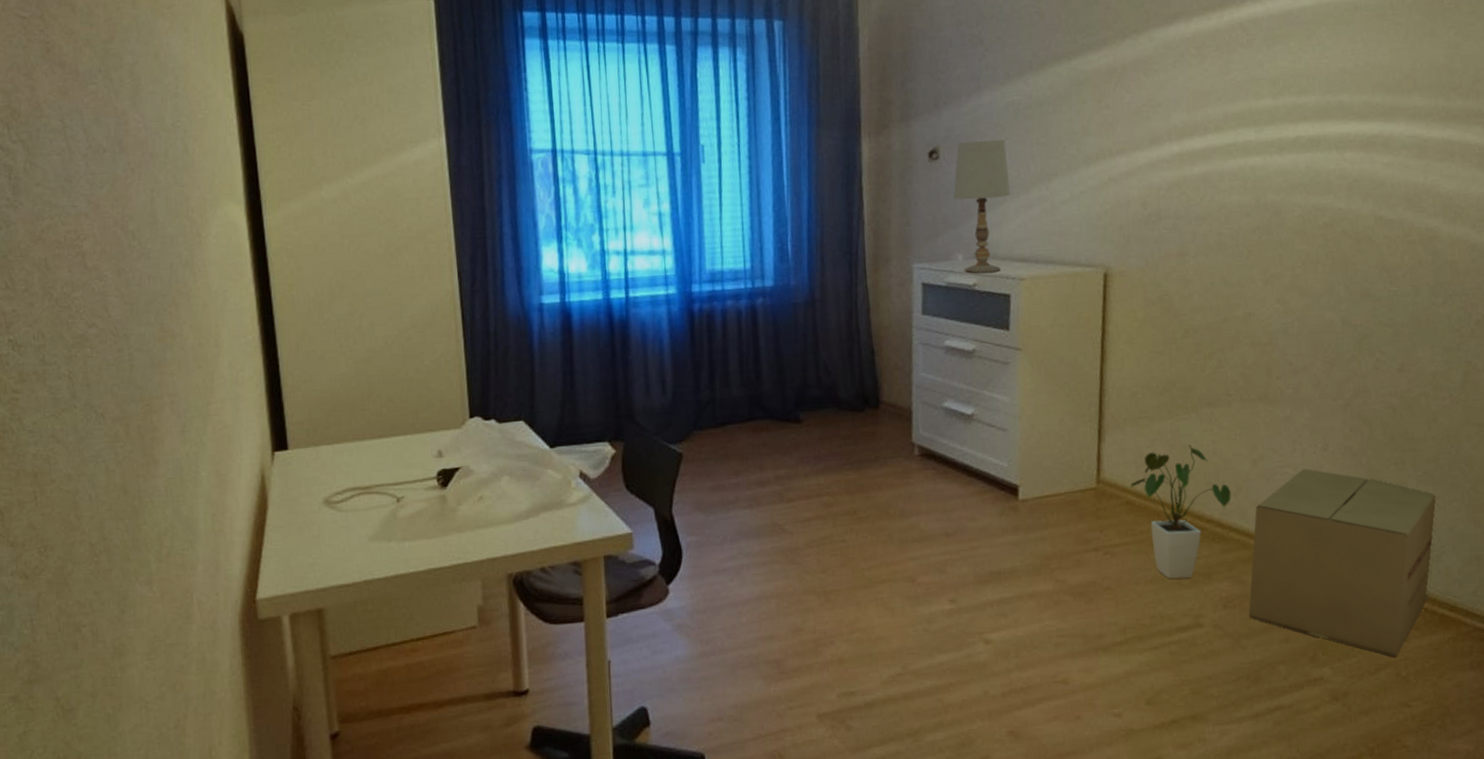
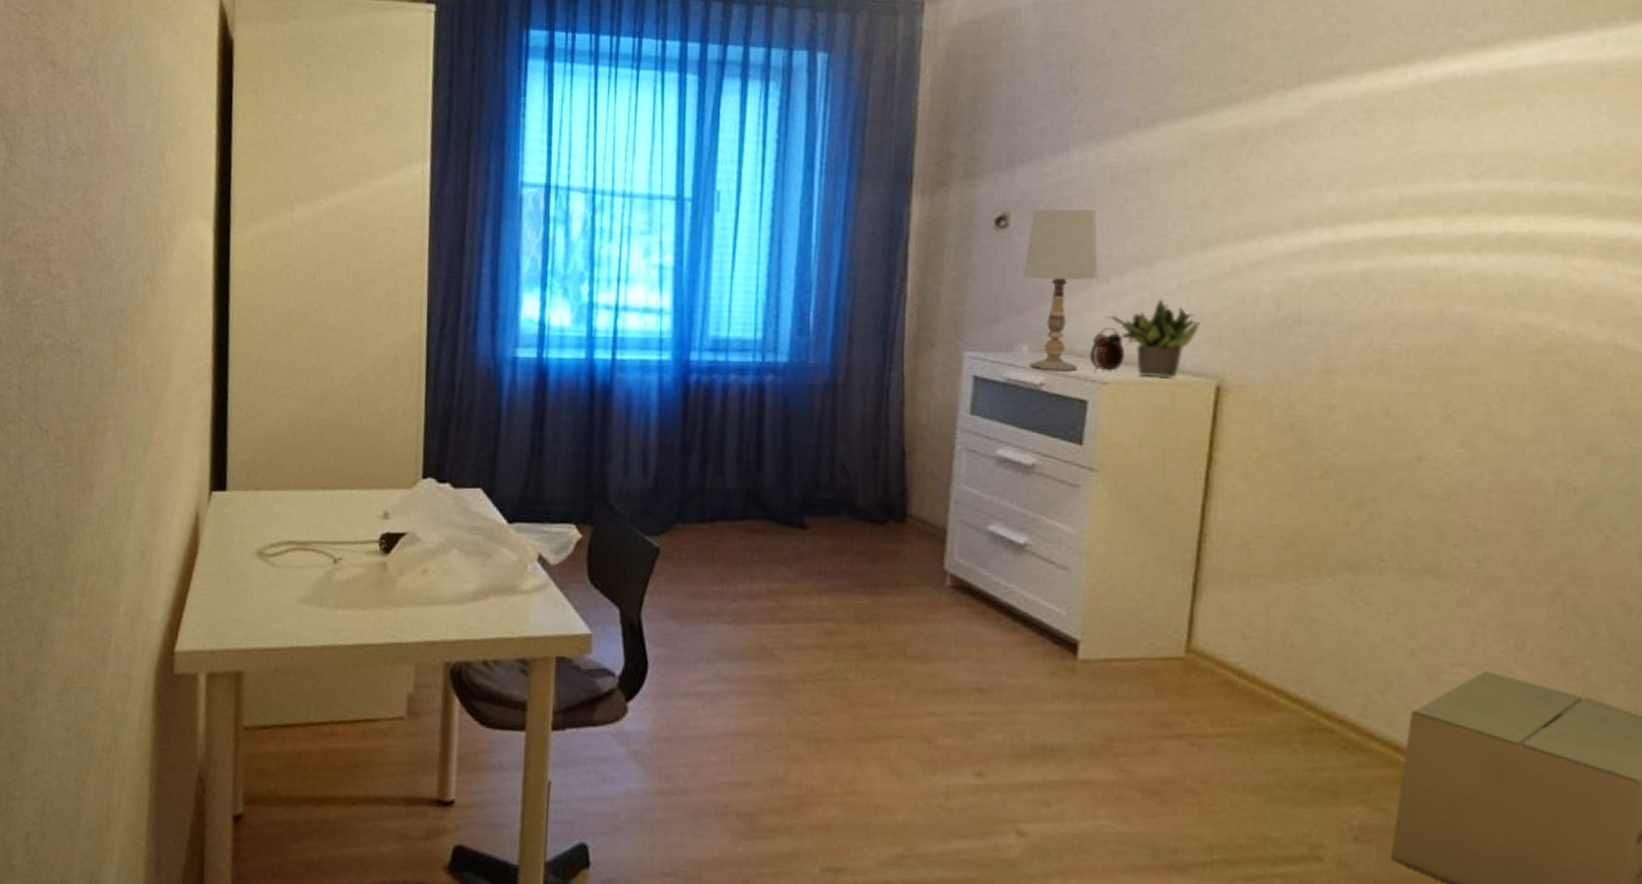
alarm clock: none [1009,234,1036,271] -> present [1089,327,1126,373]
potted plant: none [1019,207,1090,271] -> present [1105,298,1201,378]
house plant: present [1130,443,1231,579] -> none [1233,616,1376,795]

